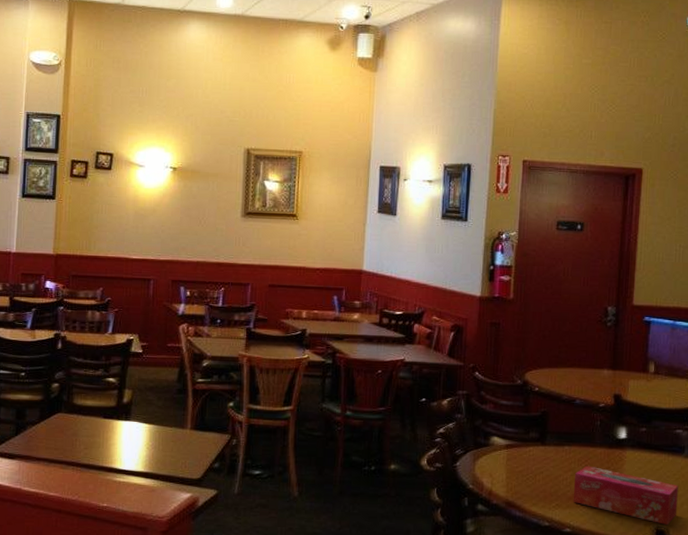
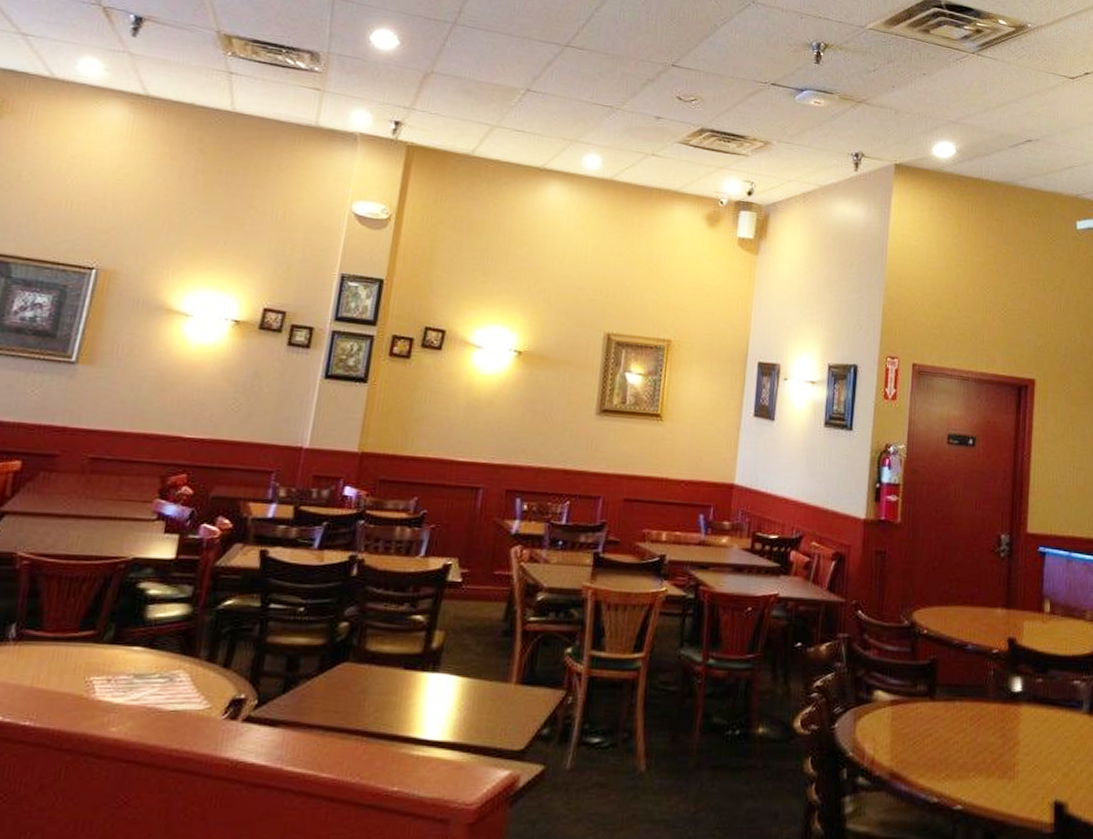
tissue box: present [573,465,679,525] -> none [964,725,1078,797]

